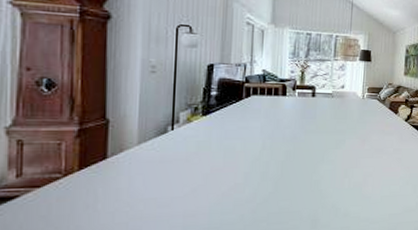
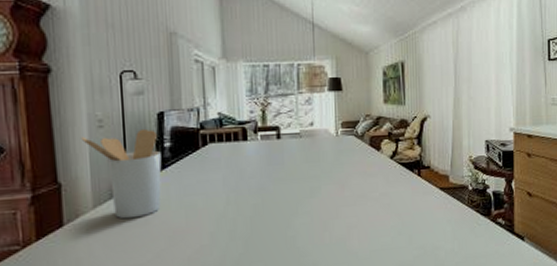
utensil holder: none [133,77,207,156] -> present [80,128,162,219]

